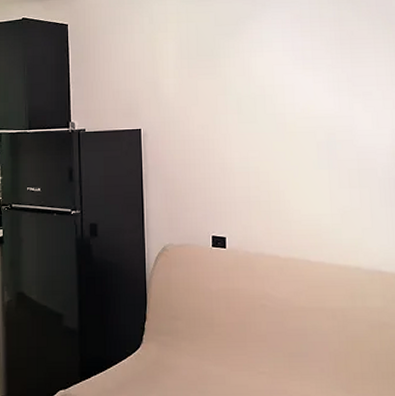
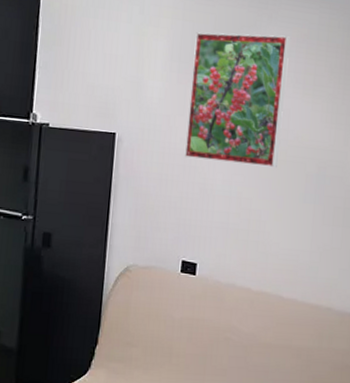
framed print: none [199,19,288,142] -> present [184,32,290,168]

